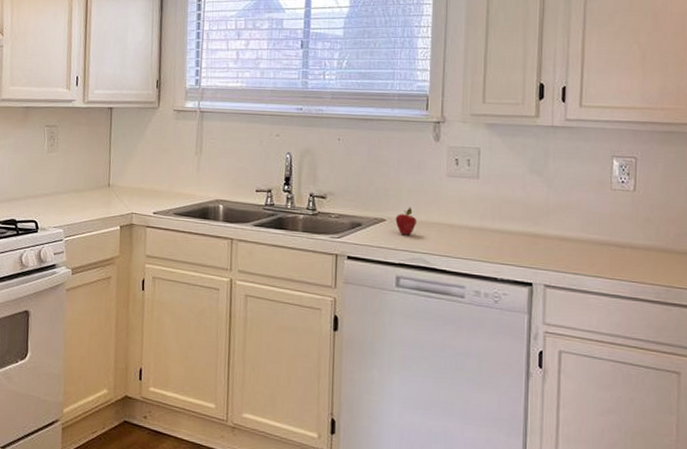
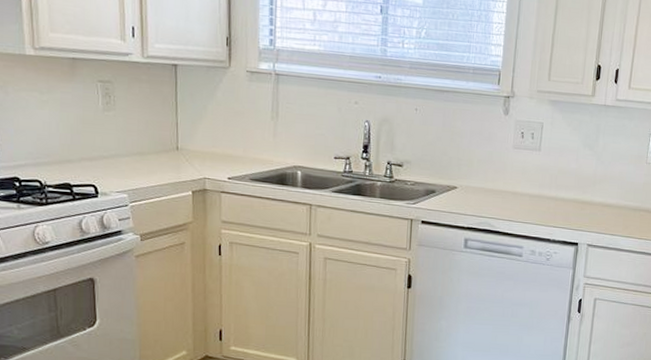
fruit: present [395,207,417,235] -> none [466,176,486,201]

